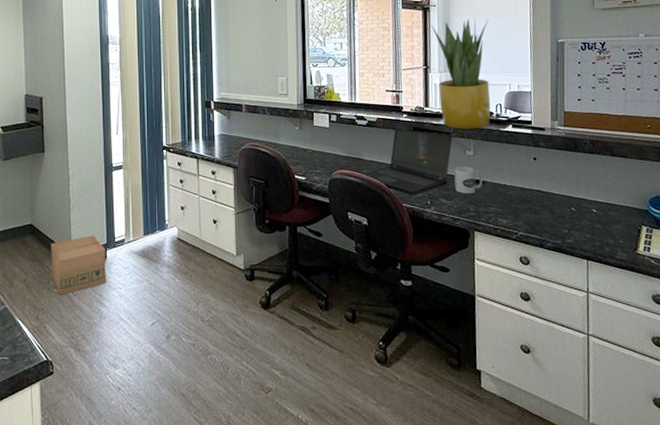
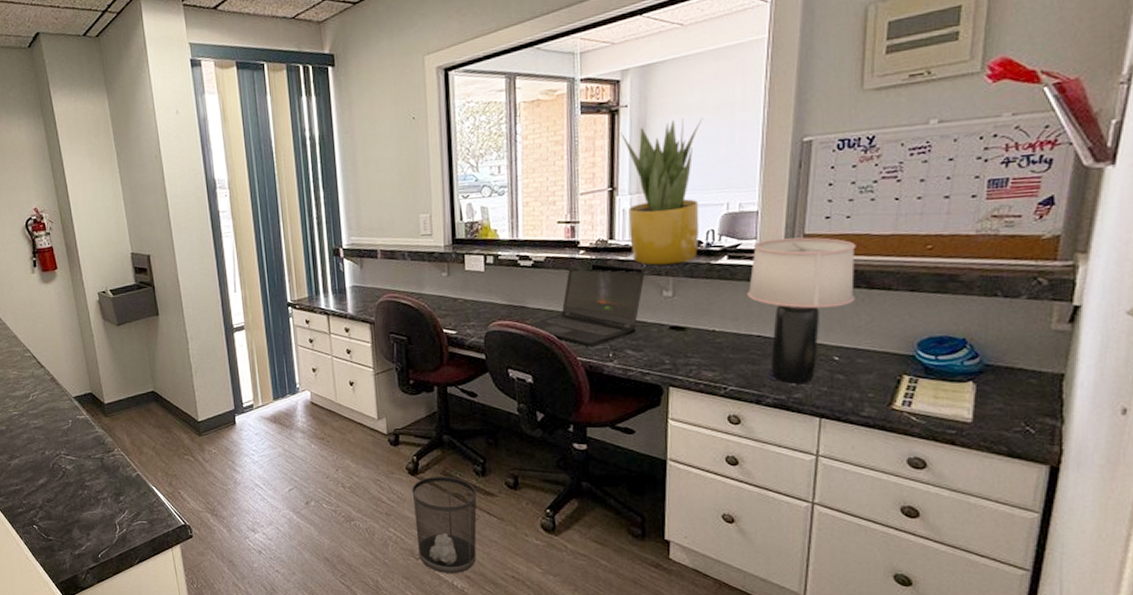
cardboard box: present [51,235,107,295] -> none [176,401,238,462]
waste bin: none [264,309,321,407] -> present [411,475,477,573]
mug: present [454,166,483,194] -> none [645,310,684,343]
table lamp: none [528,114,603,231] -> present [747,237,856,384]

